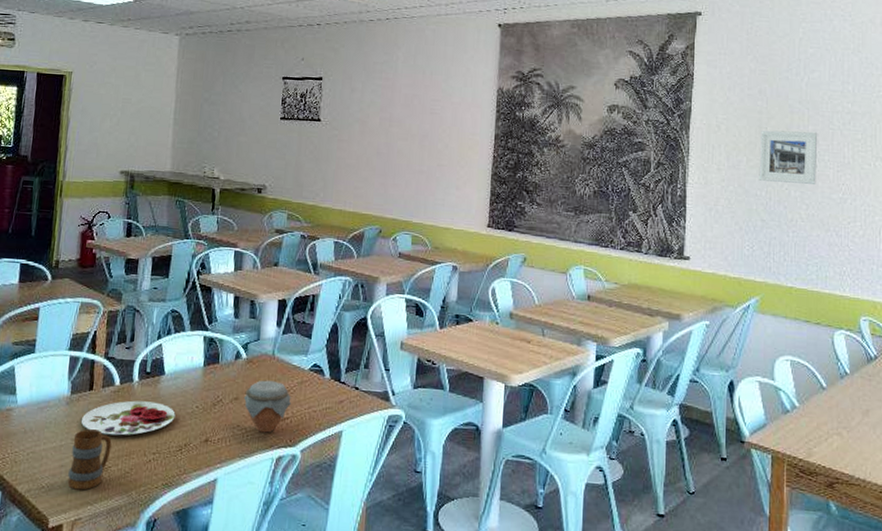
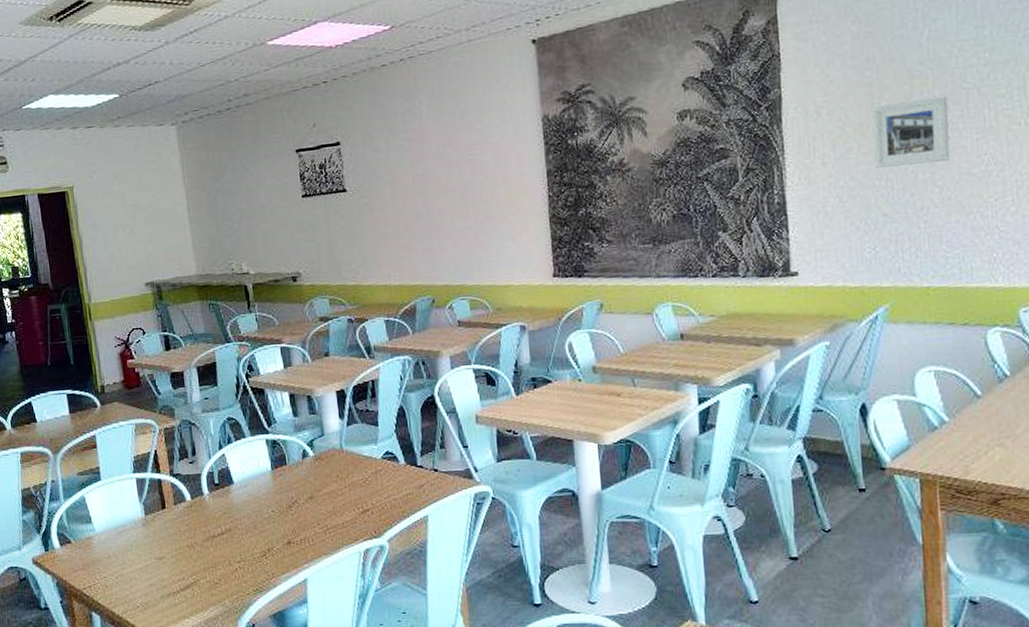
mug: present [67,429,112,491] -> none [157,546,196,606]
plate: present [81,400,176,436] -> none [161,512,253,550]
jar: present [243,380,292,433] -> none [318,474,370,528]

